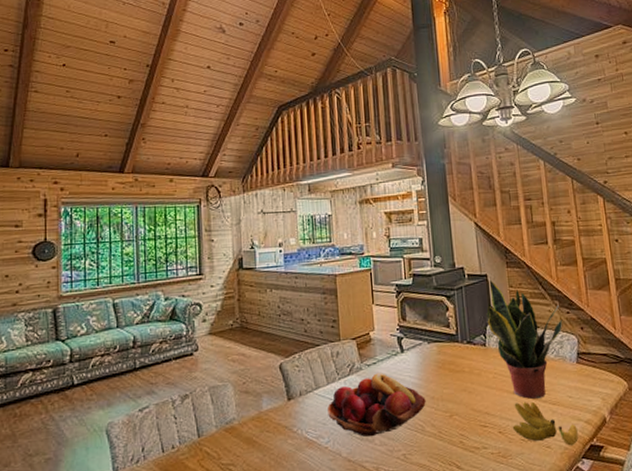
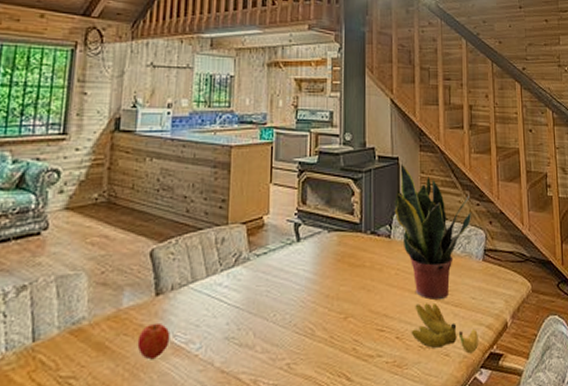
apple: none [278,422,304,451] -> present [137,322,170,360]
fruit basket: present [327,373,427,437] -> none [203,265,321,343]

